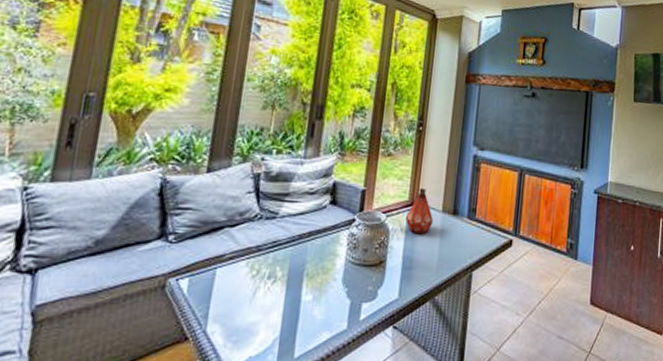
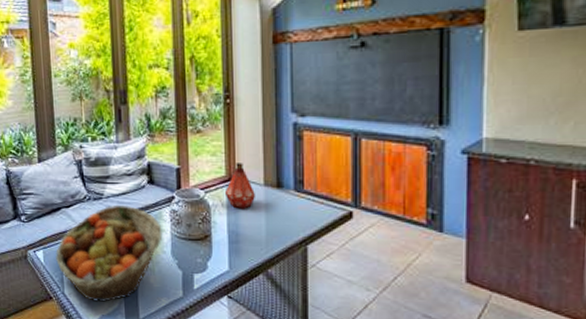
fruit basket: none [204,225,337,340] -> present [56,204,163,302]

